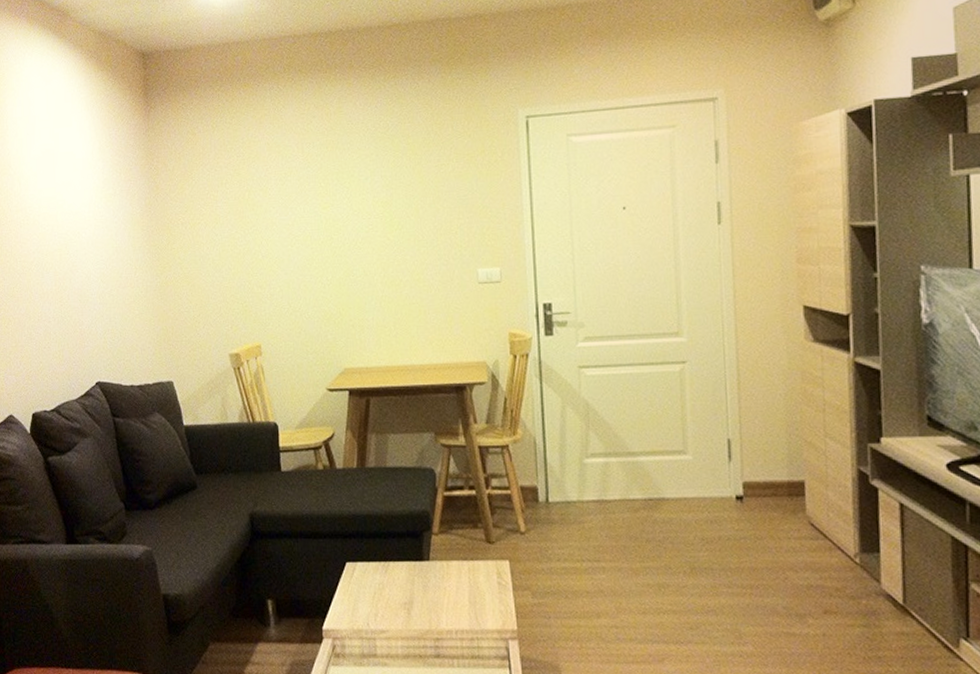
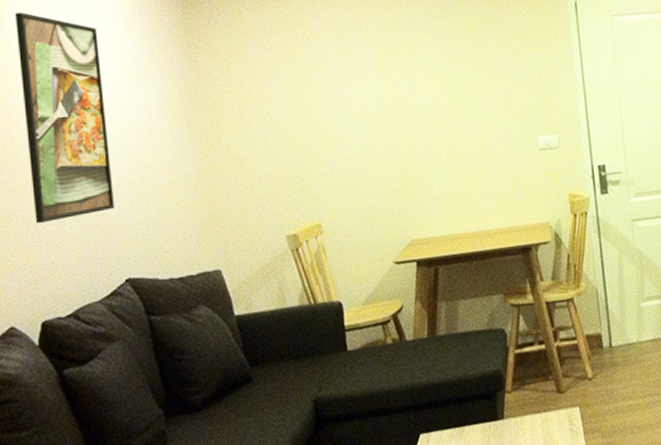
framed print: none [13,136,88,327] -> present [14,12,114,224]

